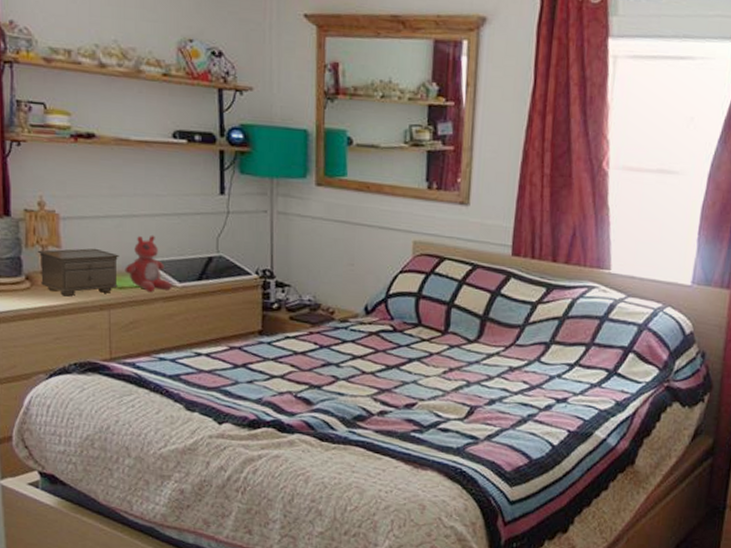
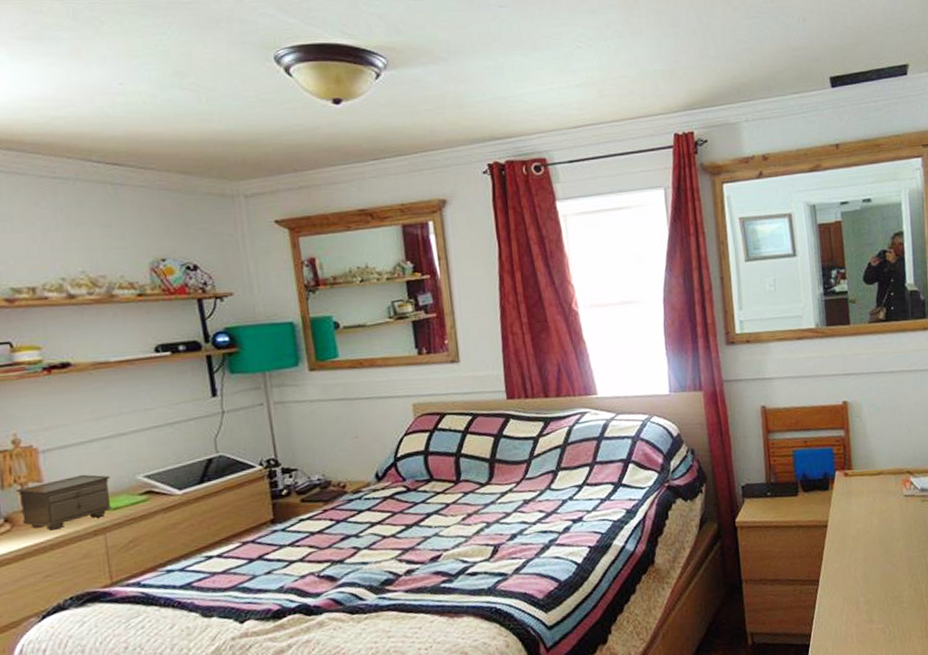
stuffed bear: present [125,235,172,293] -> none [117,449,173,507]

